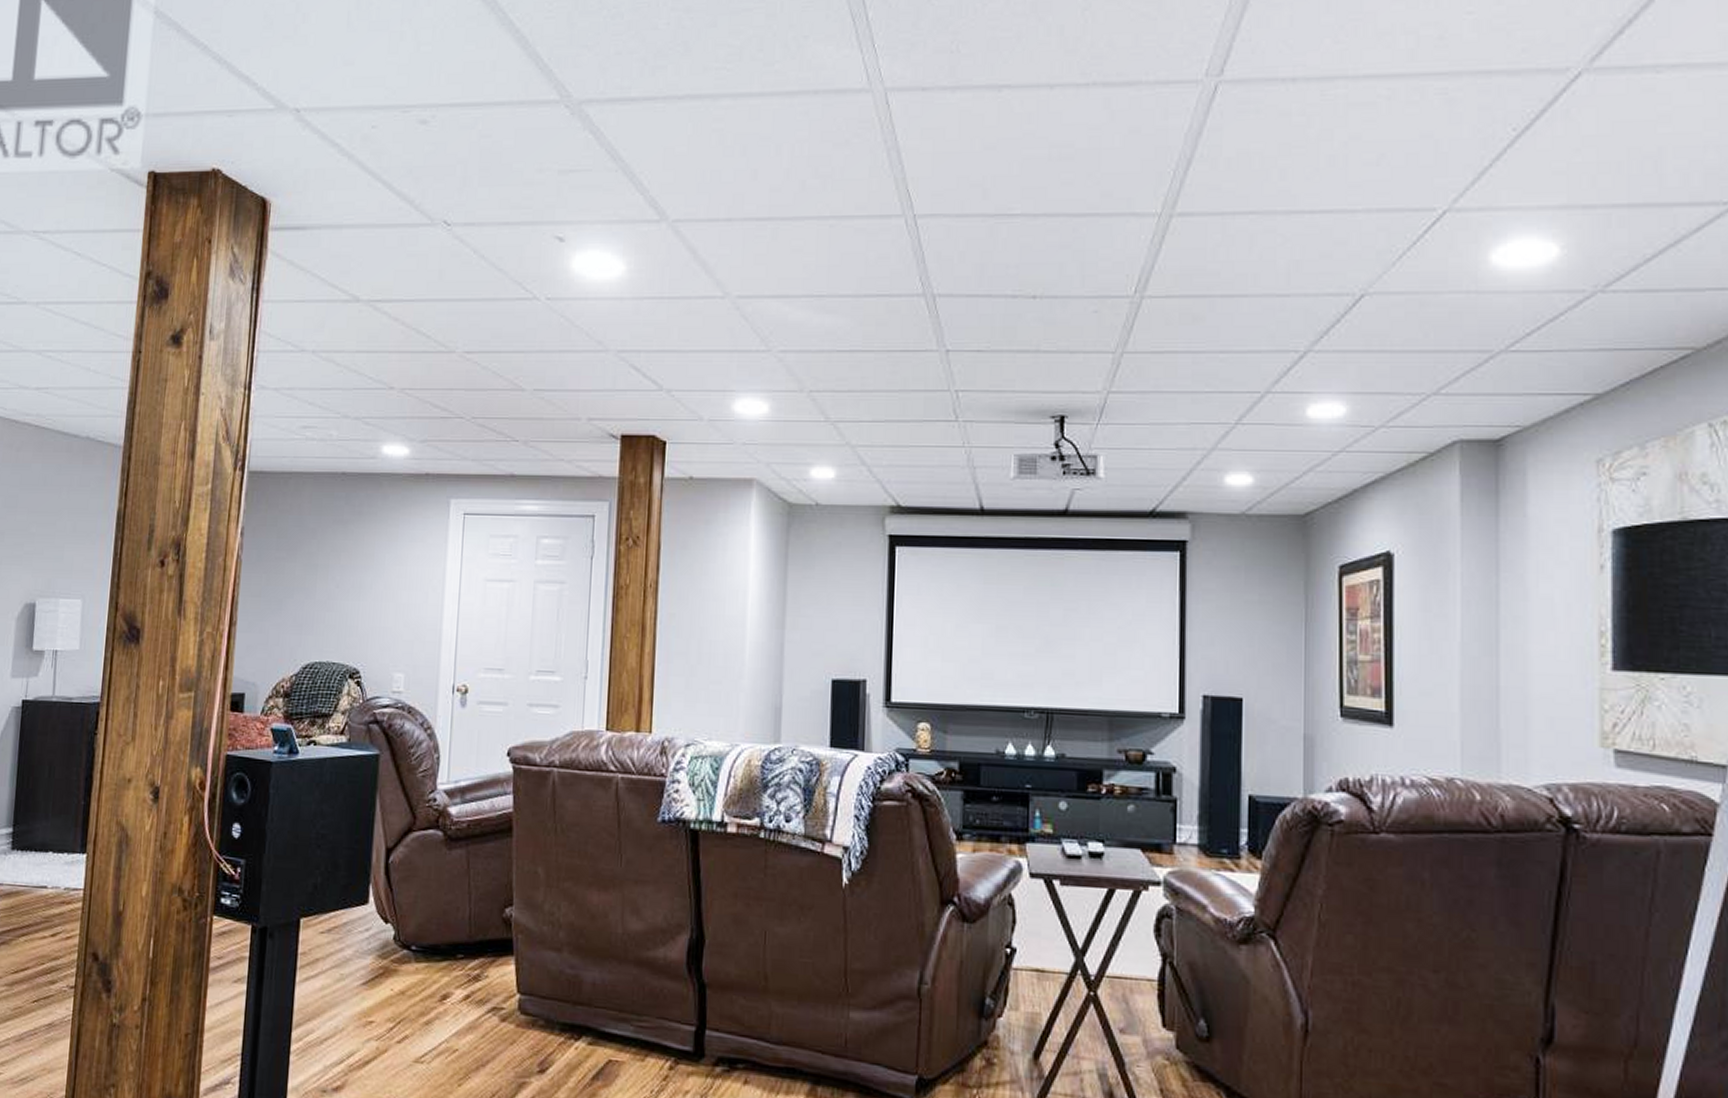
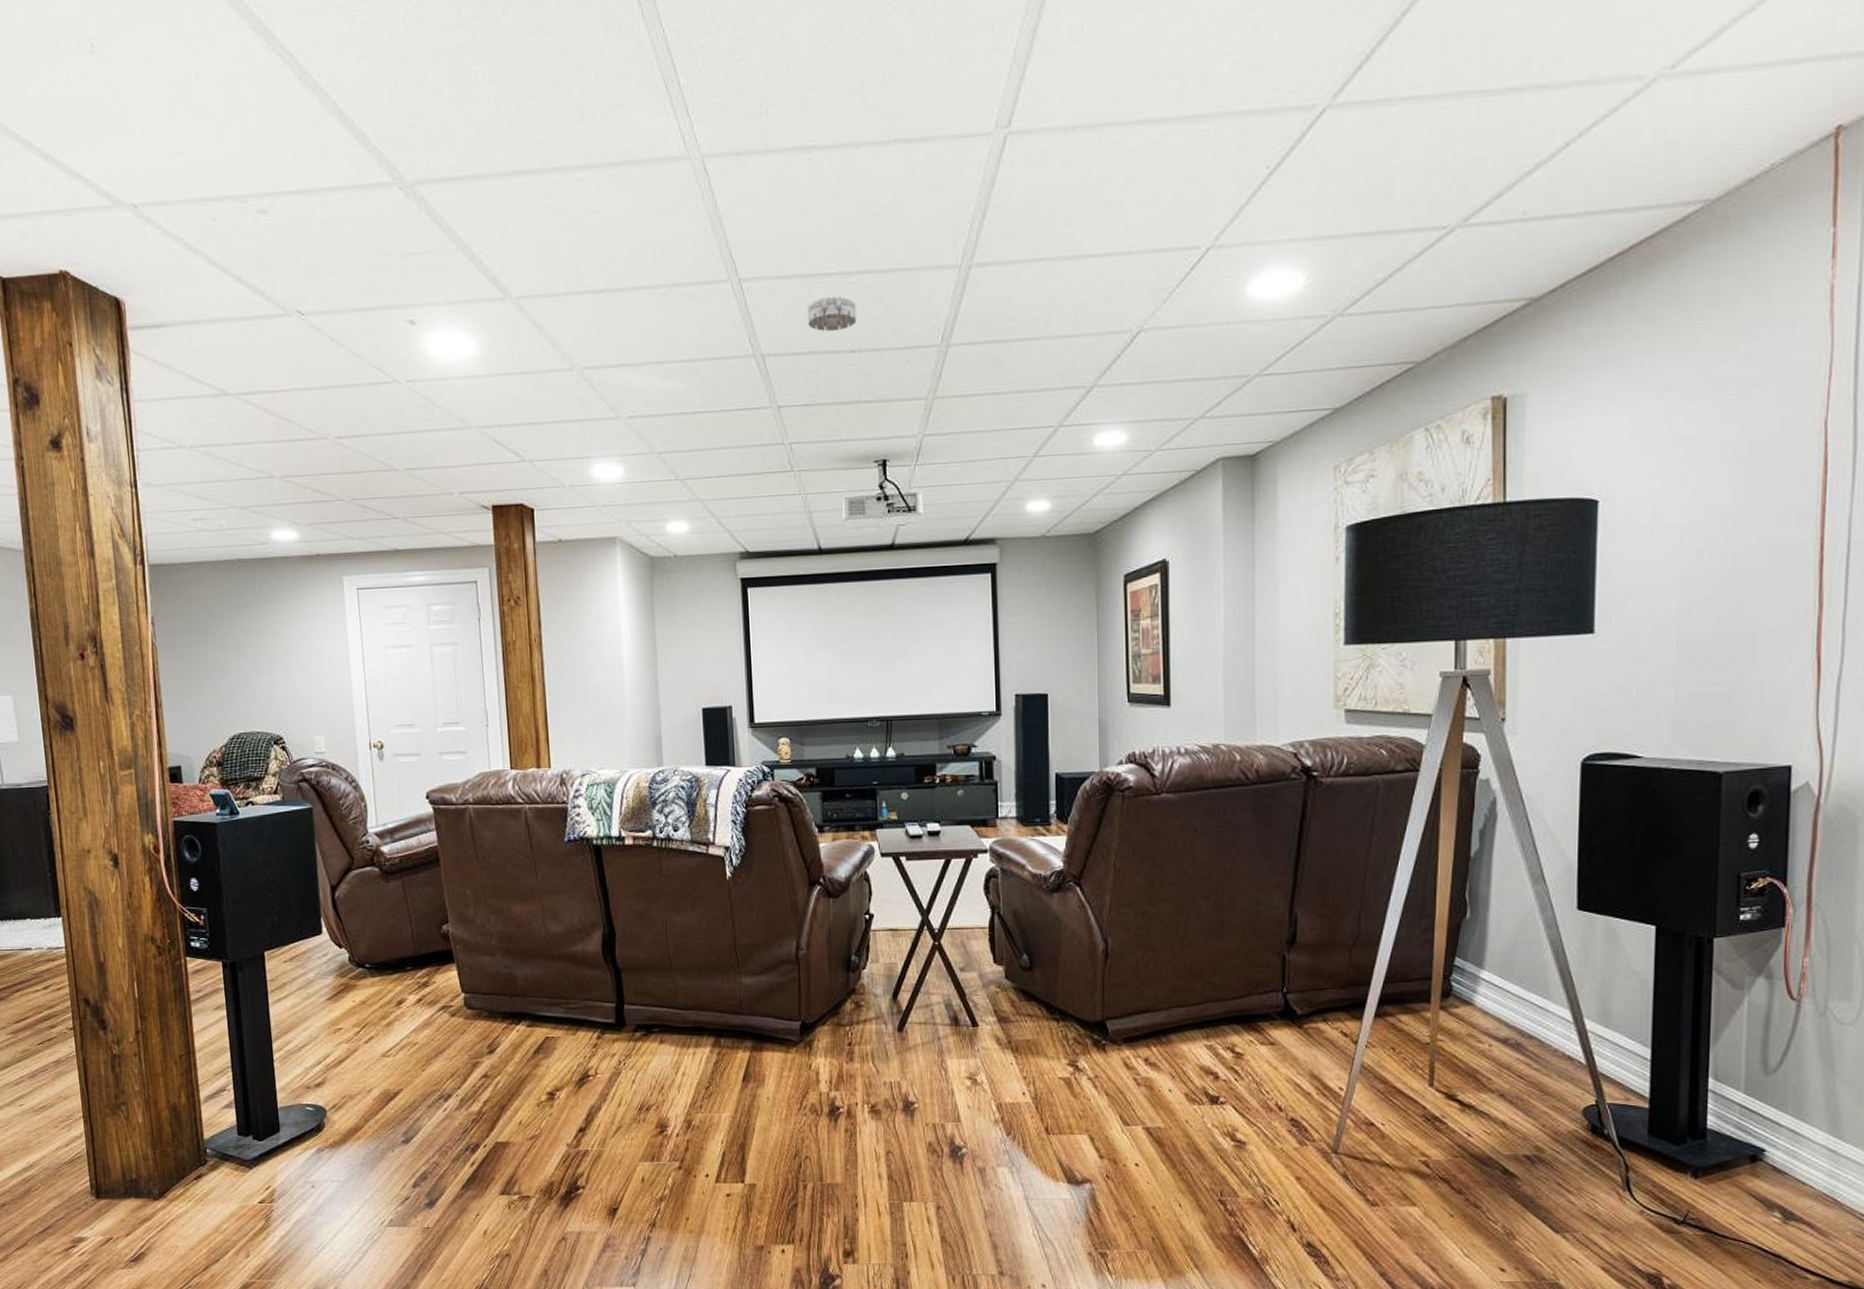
smoke detector: none [986,237,1041,275] -> present [807,295,856,332]

